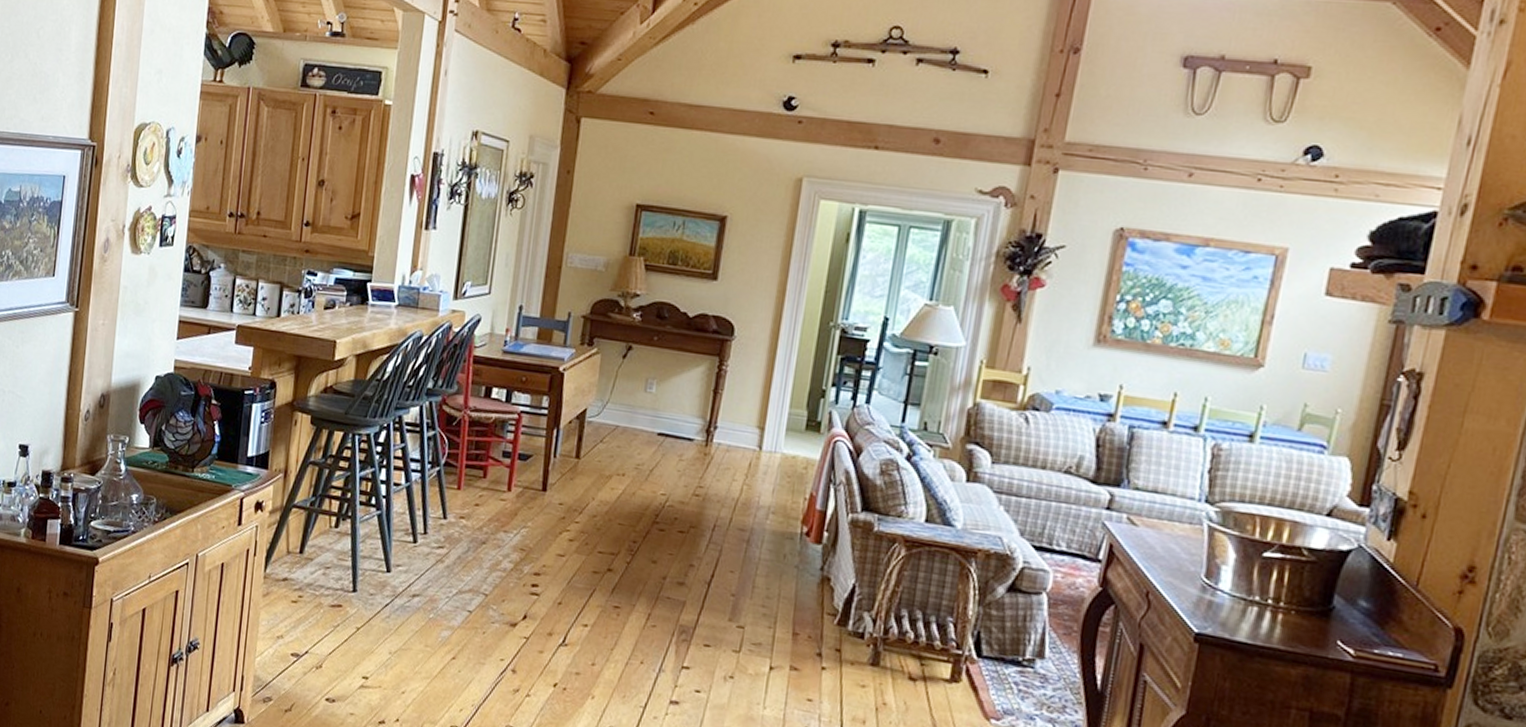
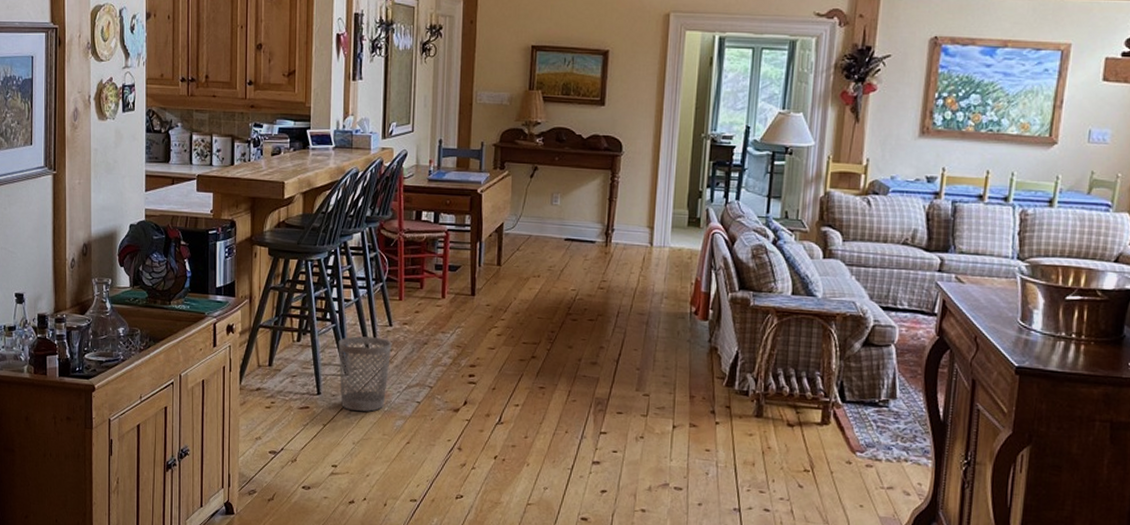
wastebasket: none [379,527,445,618] -> present [338,336,392,412]

